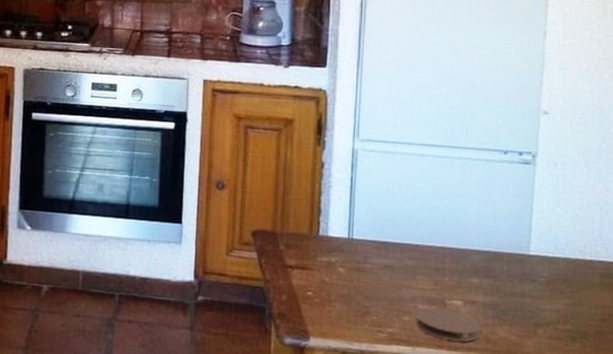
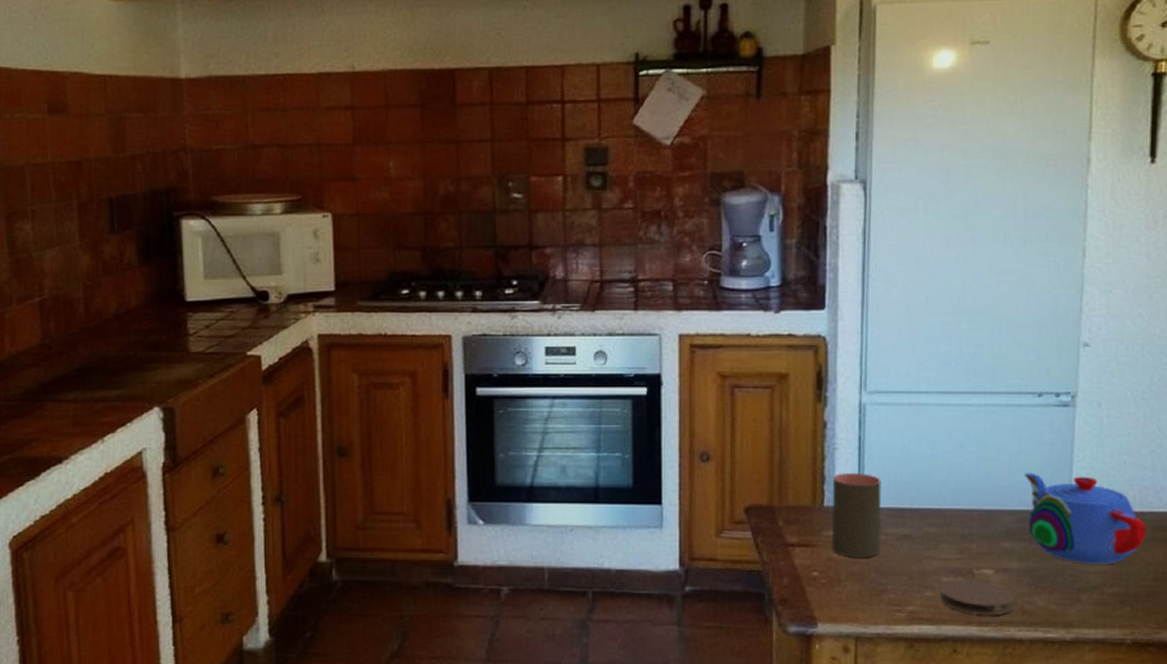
cup: none [325,207,369,283] -> present [832,473,881,558]
teapot: none [491,219,595,304] -> present [1025,473,1147,564]

